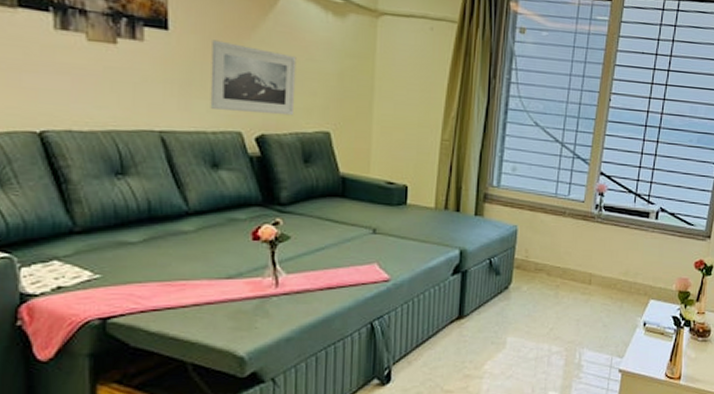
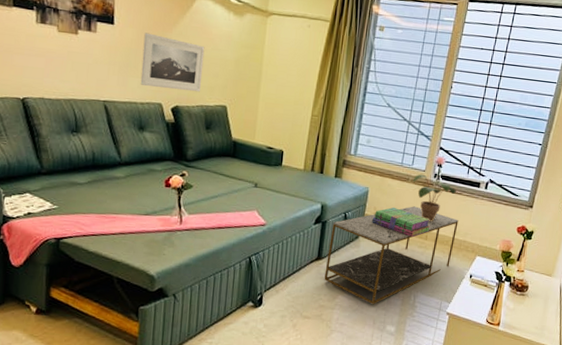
coffee table: none [468,245,627,369] -> present [324,206,459,305]
stack of books: none [523,248,595,283] -> present [372,207,431,238]
potted plant: none [570,205,622,262] -> present [413,174,456,221]

